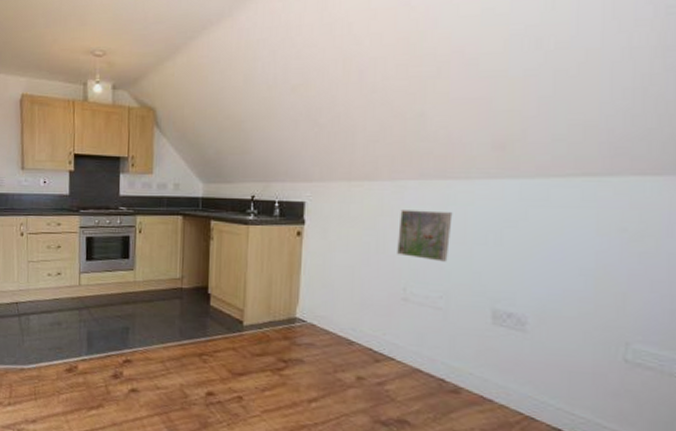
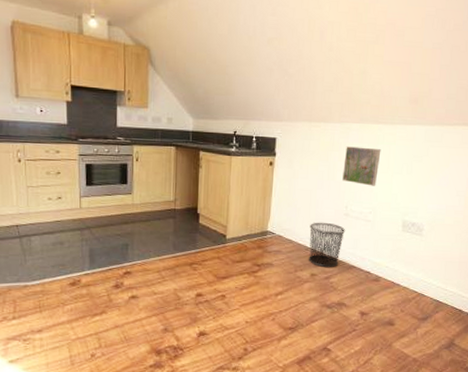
waste bin: none [353,308,405,370] -> present [309,222,346,267]

